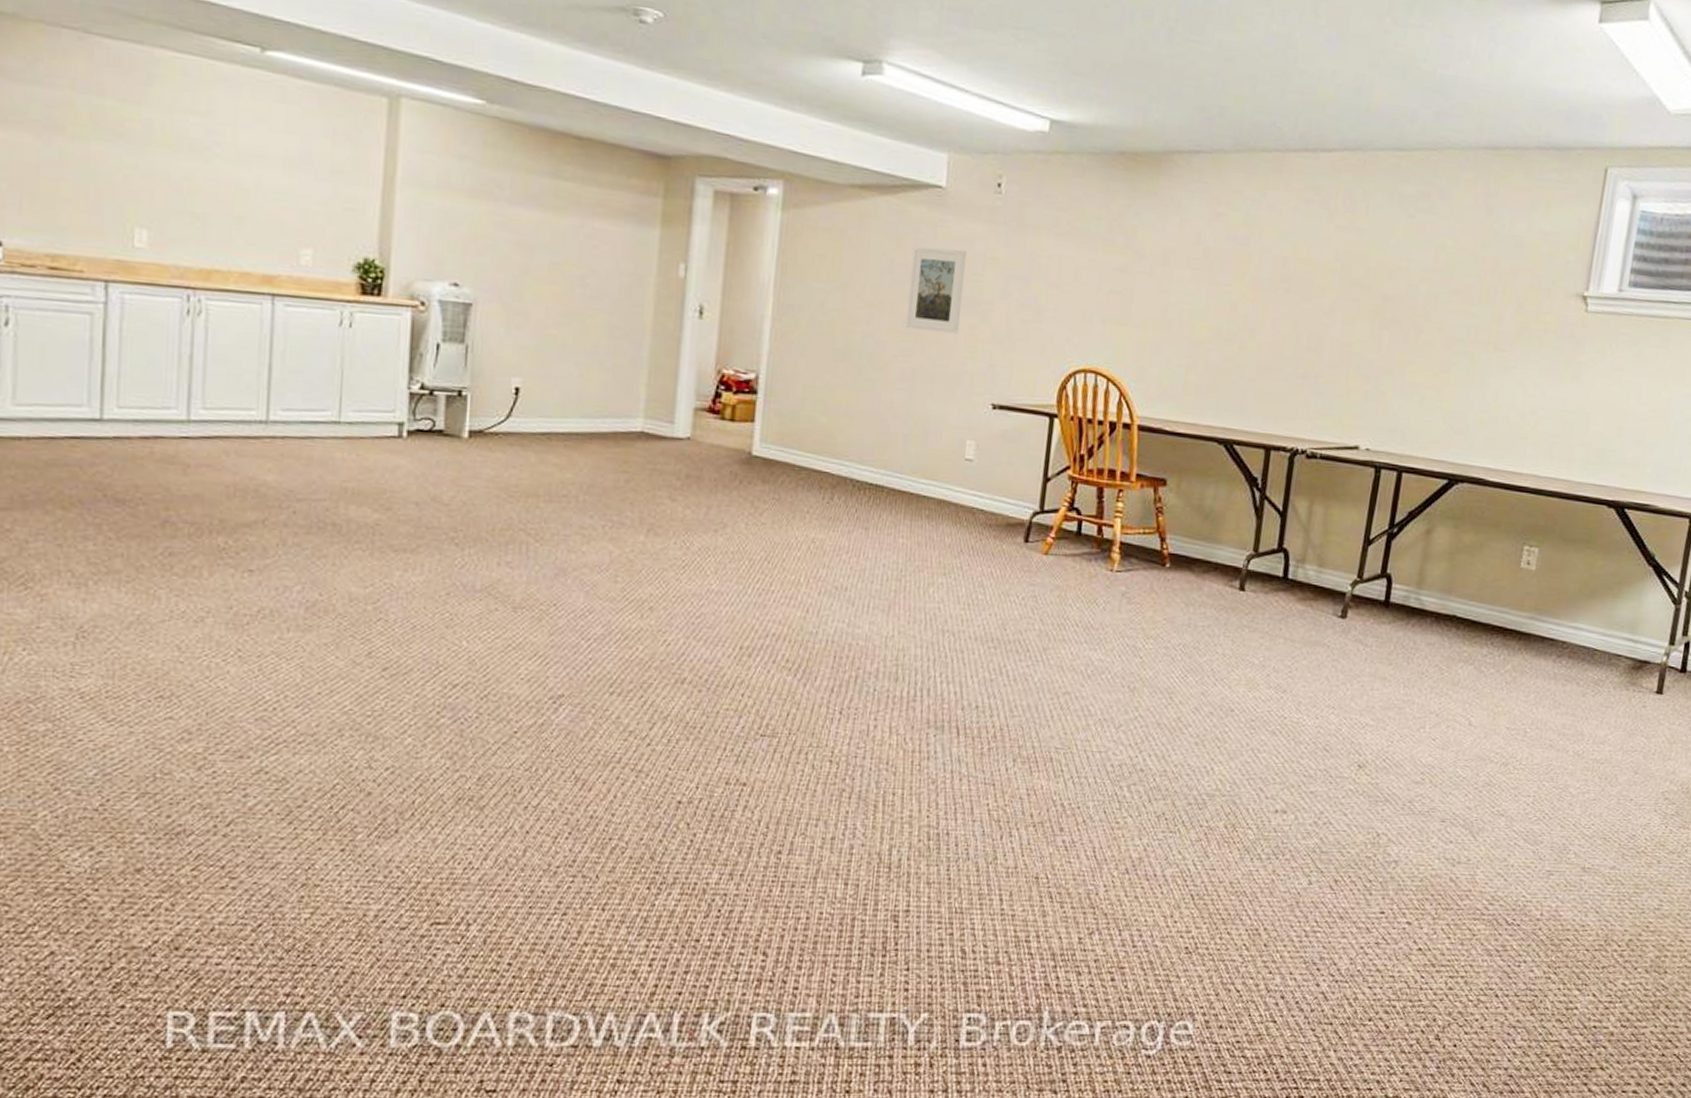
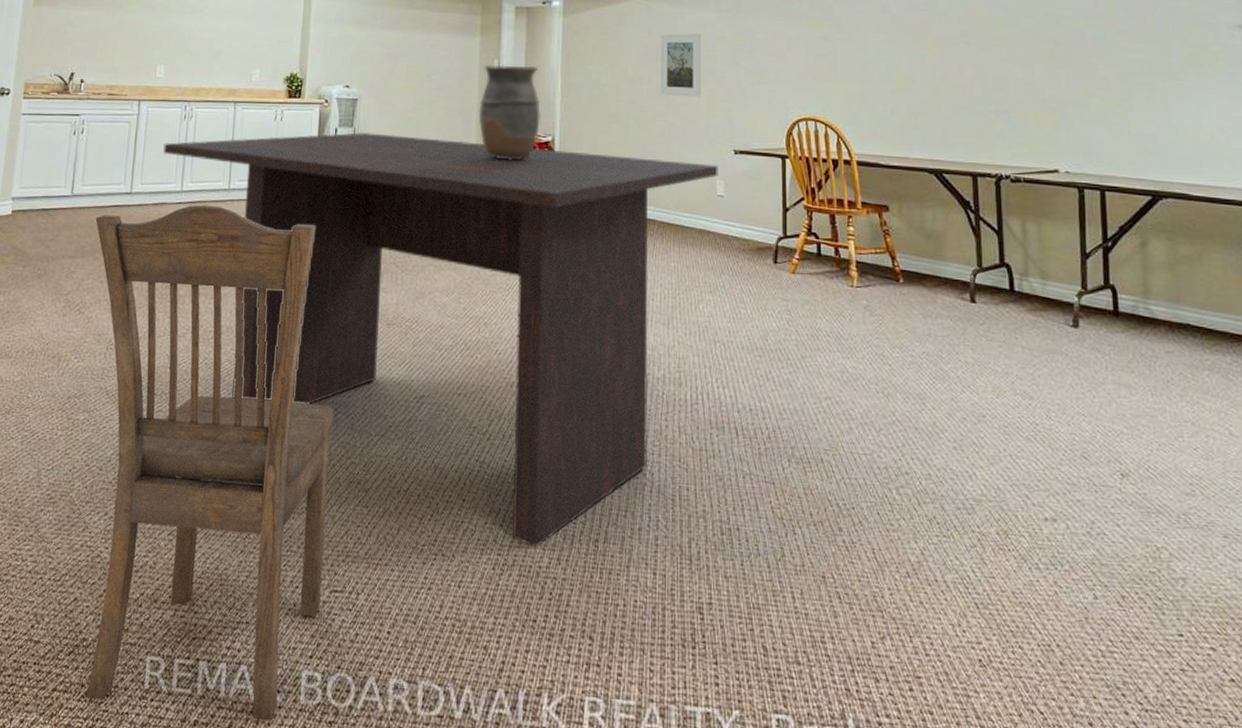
dining chair: none [41,441,436,1068] -> present [85,204,335,720]
dining table: none [153,347,970,864] -> present [163,132,718,548]
vase: none [652,269,743,402] -> present [478,64,541,160]

